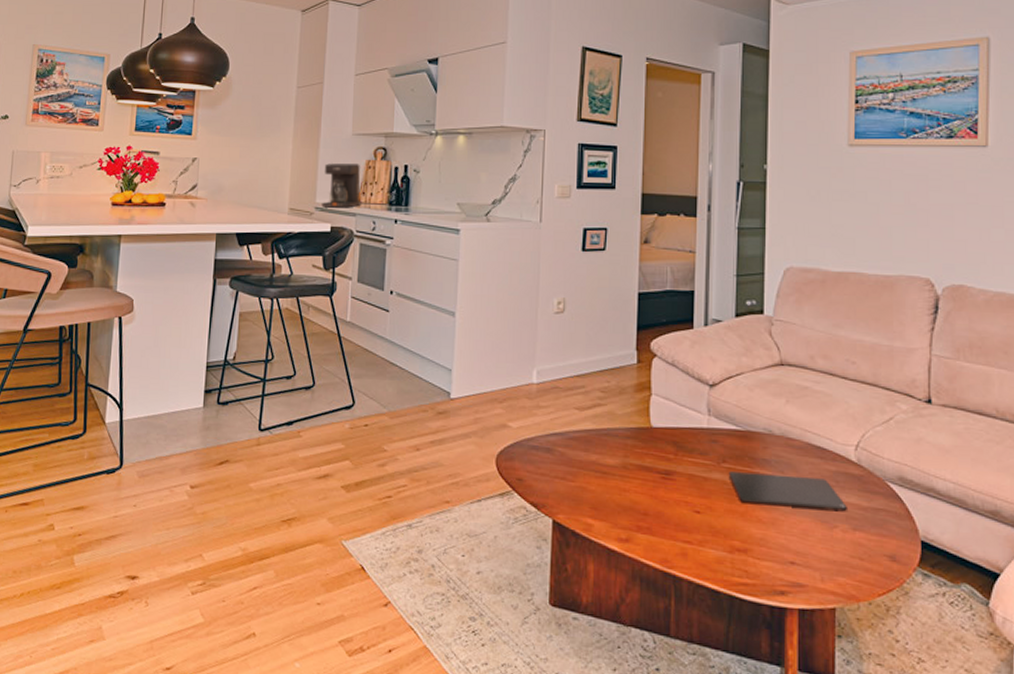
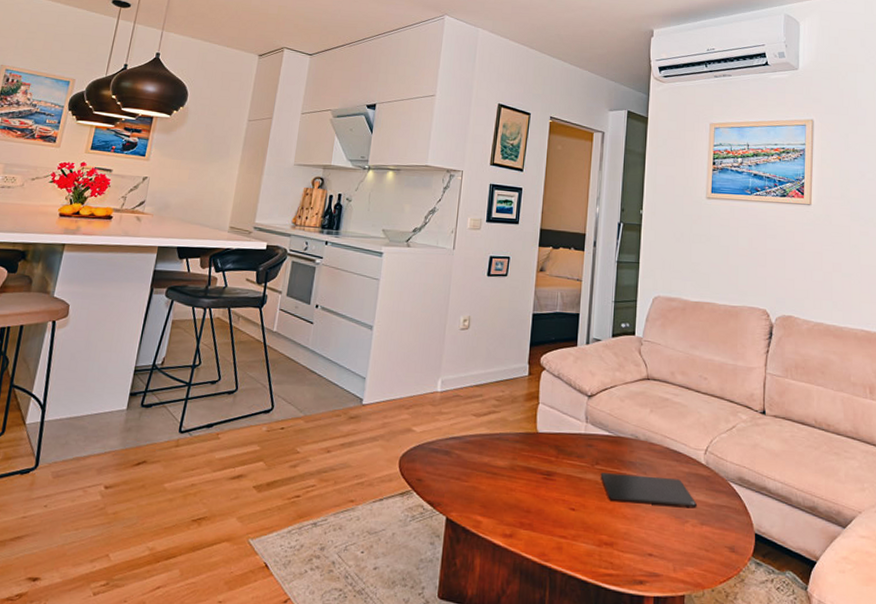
coffee maker: present [321,163,361,208] -> none [260,189,299,229]

